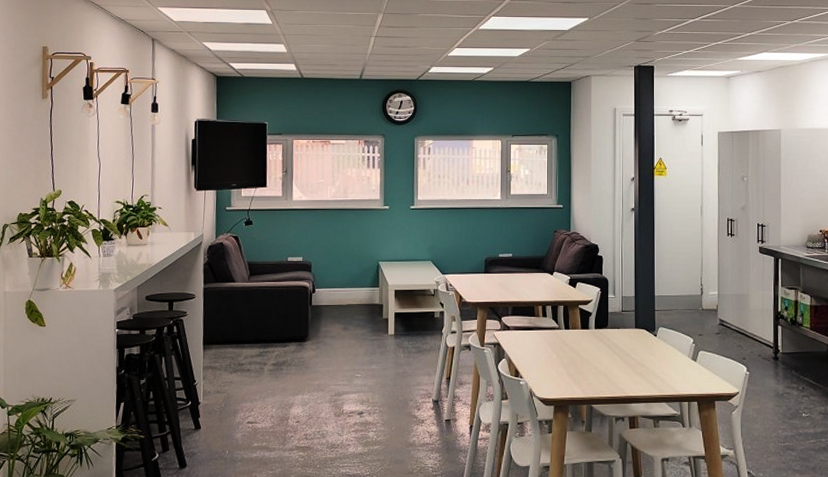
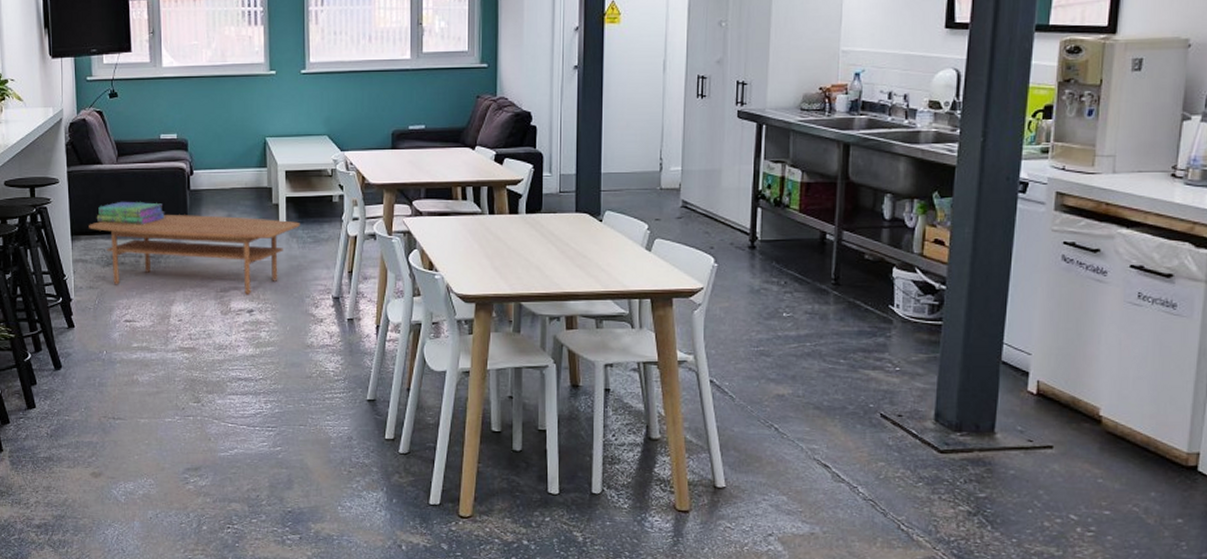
coffee table: none [220,327,406,398] -> present [89,215,300,294]
stack of books: none [227,314,289,336] -> present [96,201,165,225]

